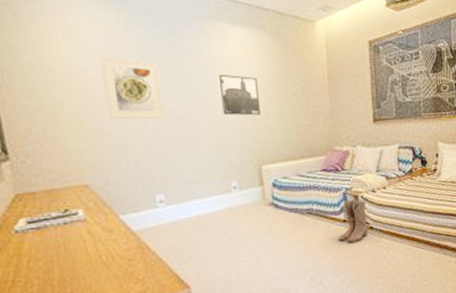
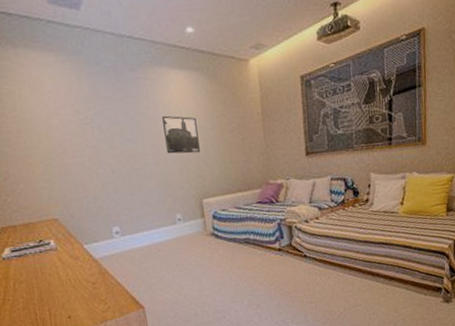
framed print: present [101,57,164,120] -> none [61,105,116,161]
boots: present [338,200,368,243] -> none [273,230,302,270]

